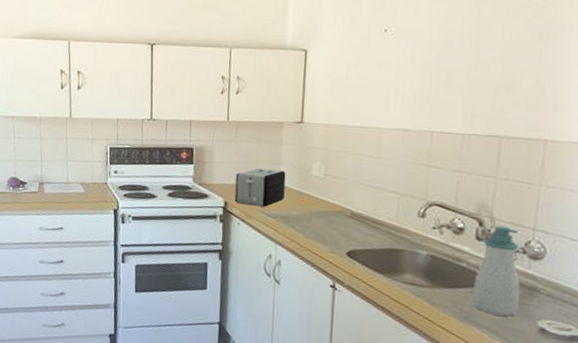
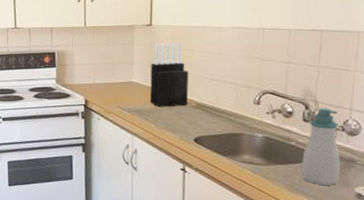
toaster: present [234,168,286,207] -> none [94,68,139,103]
knife block: none [297,142,343,215] -> present [149,42,189,107]

